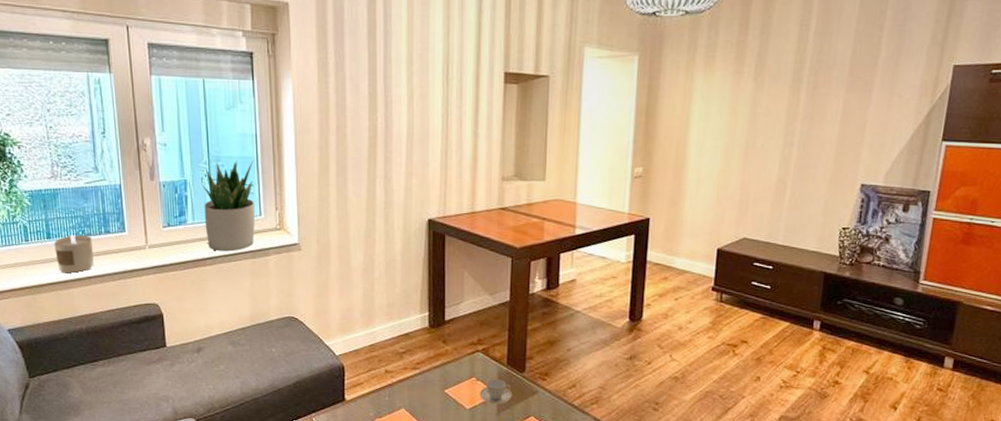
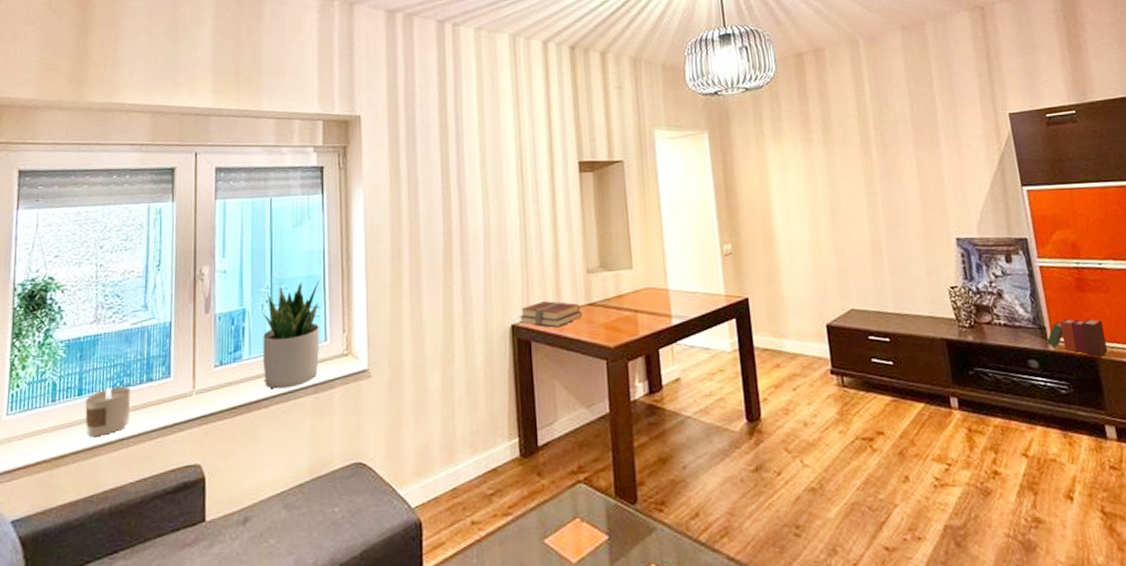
books: none [435,201,494,226] -> present [519,301,583,328]
teacup: present [480,379,513,405] -> none [586,516,626,553]
books: none [917,266,975,302] -> present [1046,318,1108,357]

